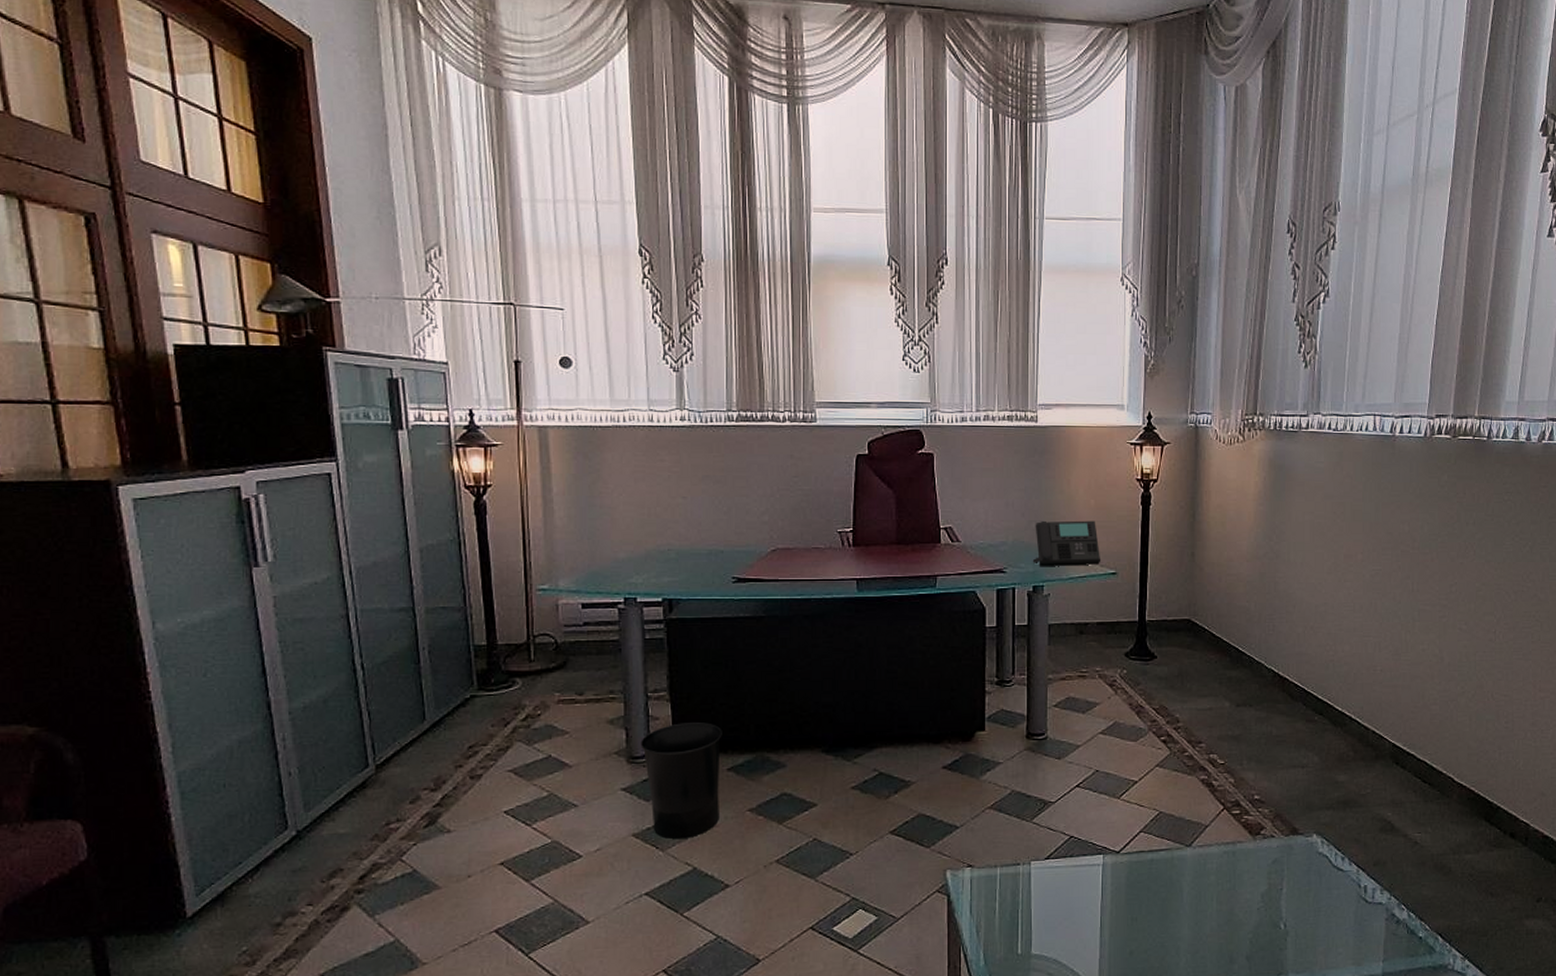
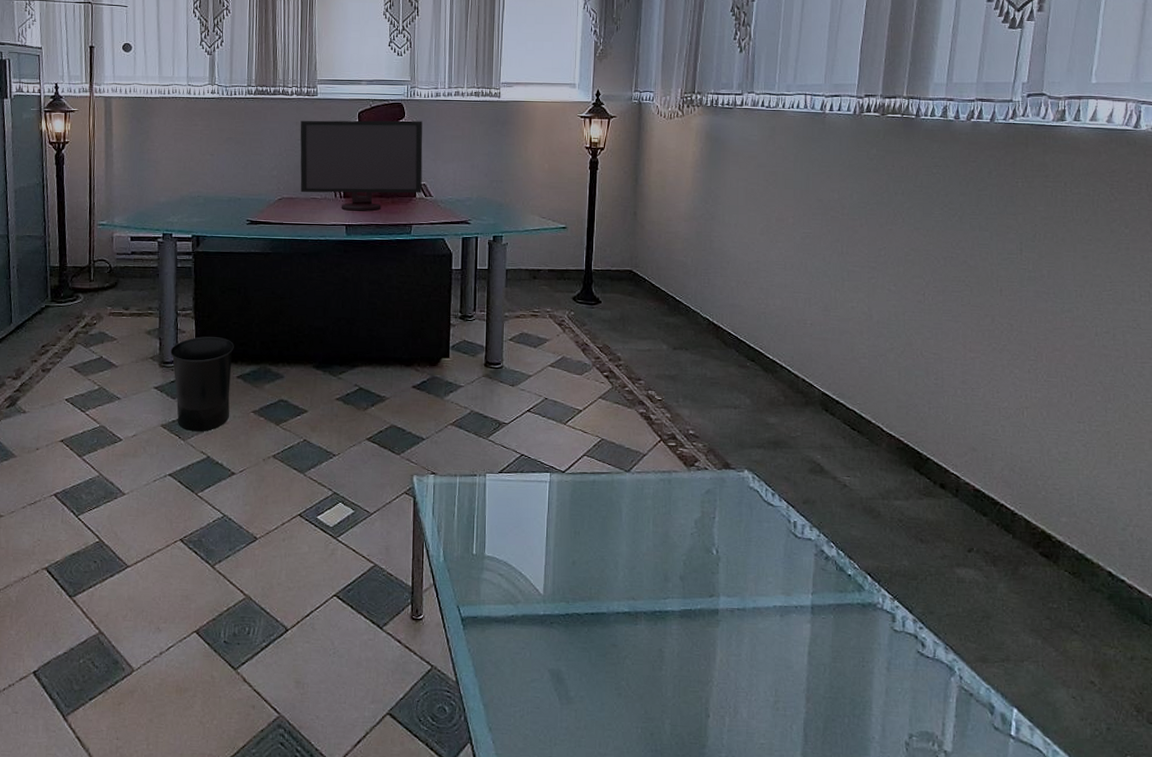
computer monitor: none [796,451,949,562] -> present [300,120,423,211]
phone: present [1032,520,1101,567] -> none [493,180,553,220]

